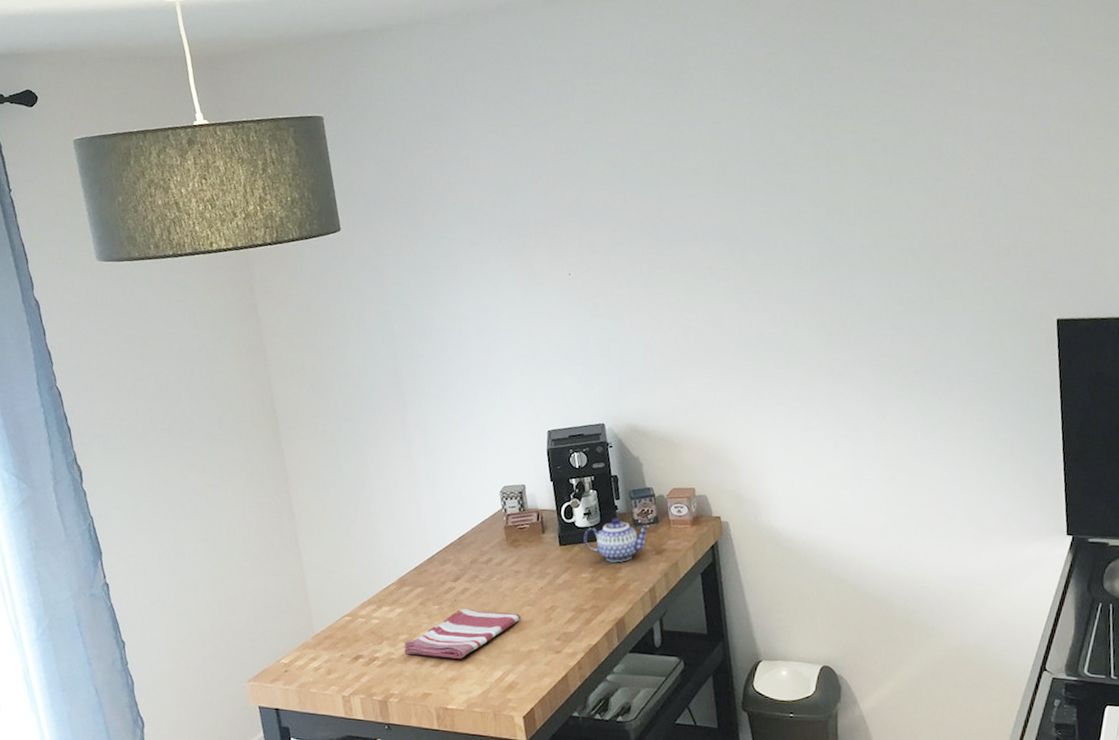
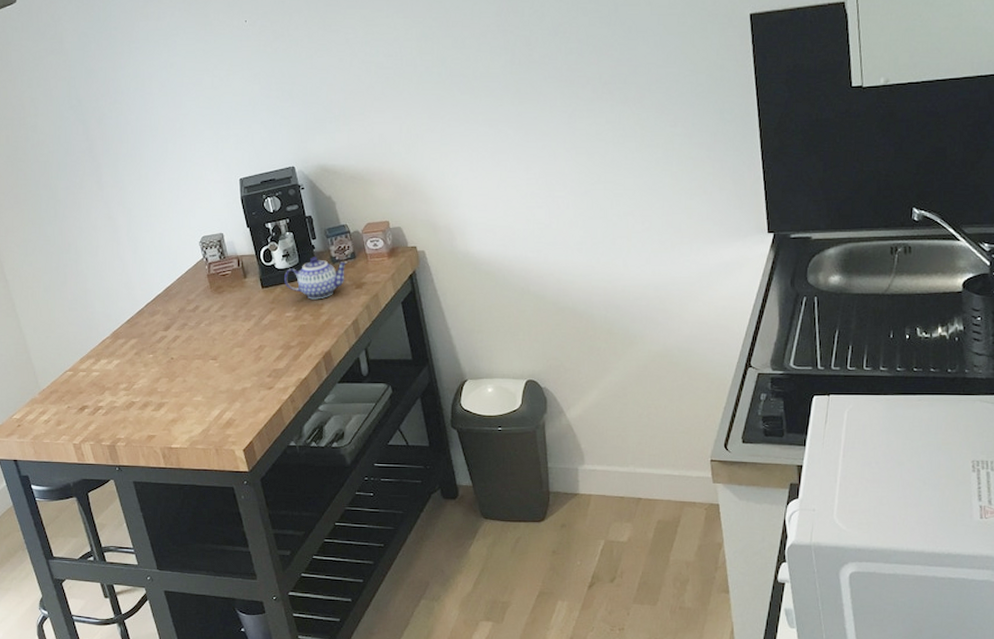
dish towel: present [404,609,522,659] -> none [125,355,232,402]

